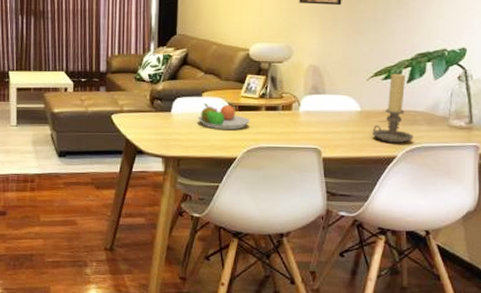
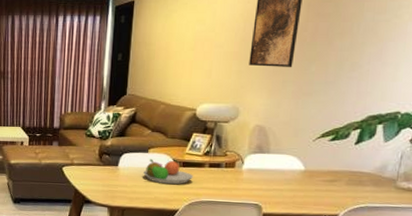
candle holder: present [372,73,413,144] -> none [314,134,358,203]

